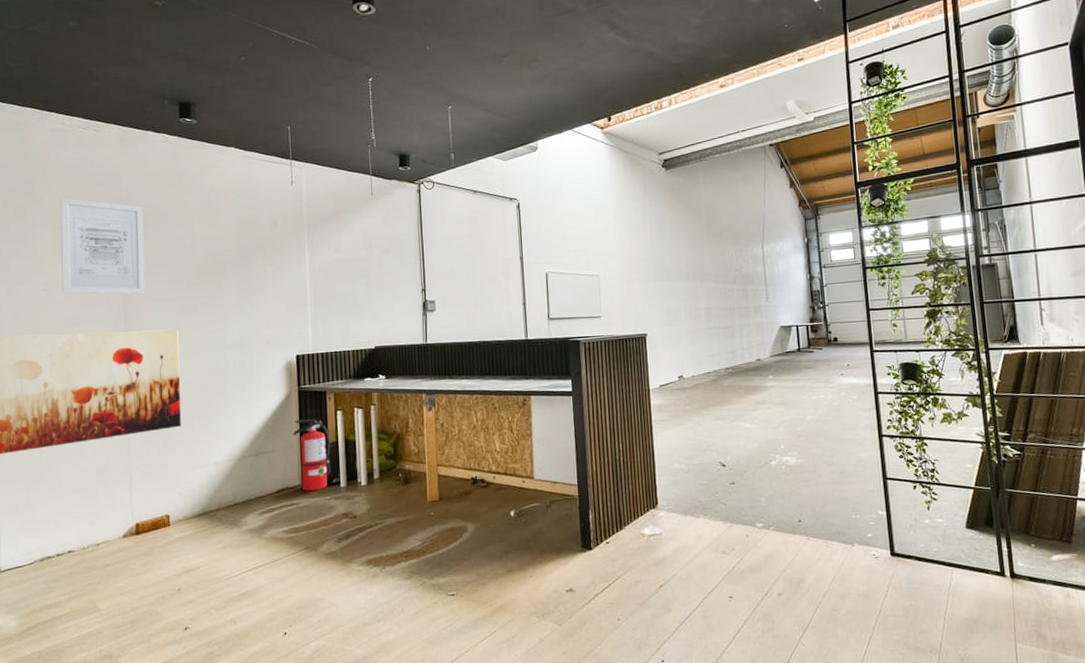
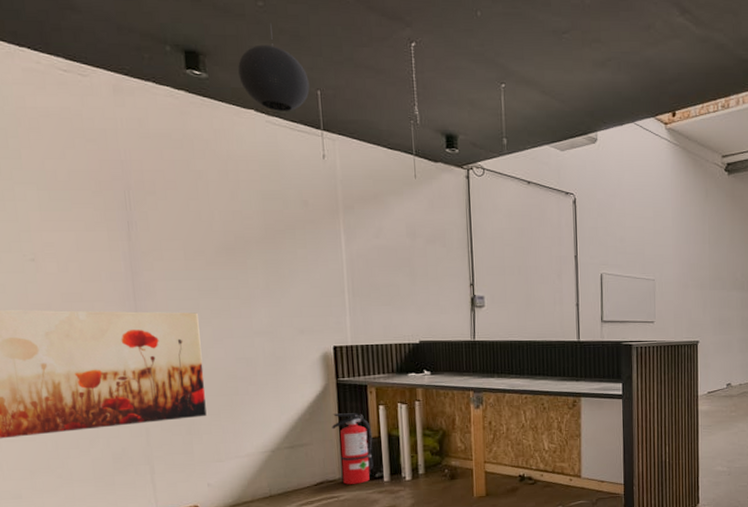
wall art: present [60,197,146,295] -> none [42,153,157,271]
pendant light: none [222,74,281,147] -> present [238,24,310,111]

